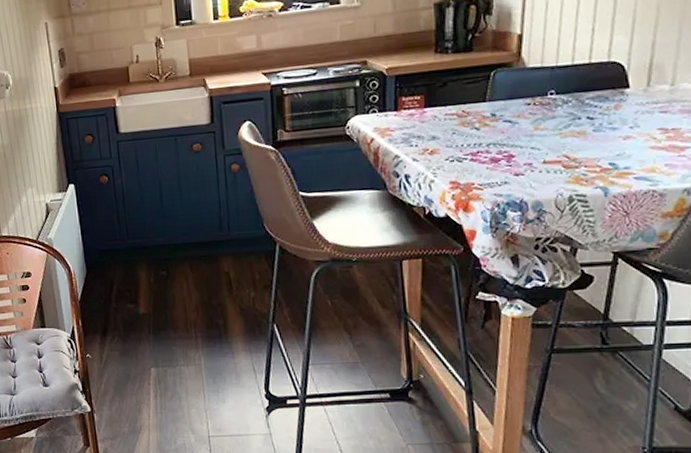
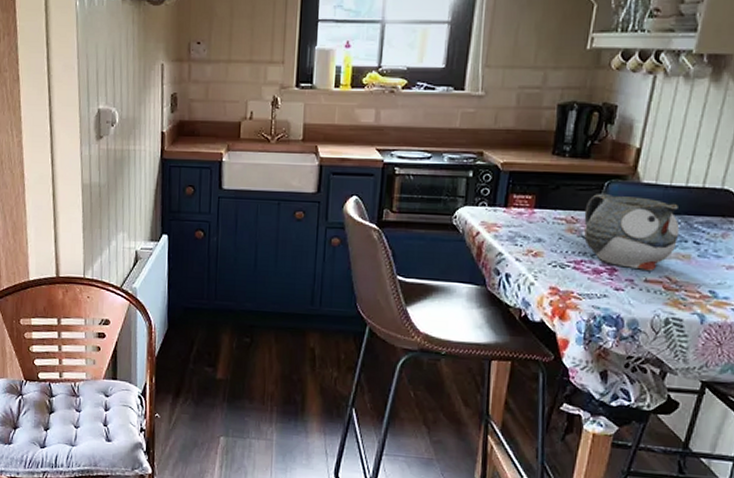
teapot: none [474,81,572,153] -> present [584,193,680,271]

